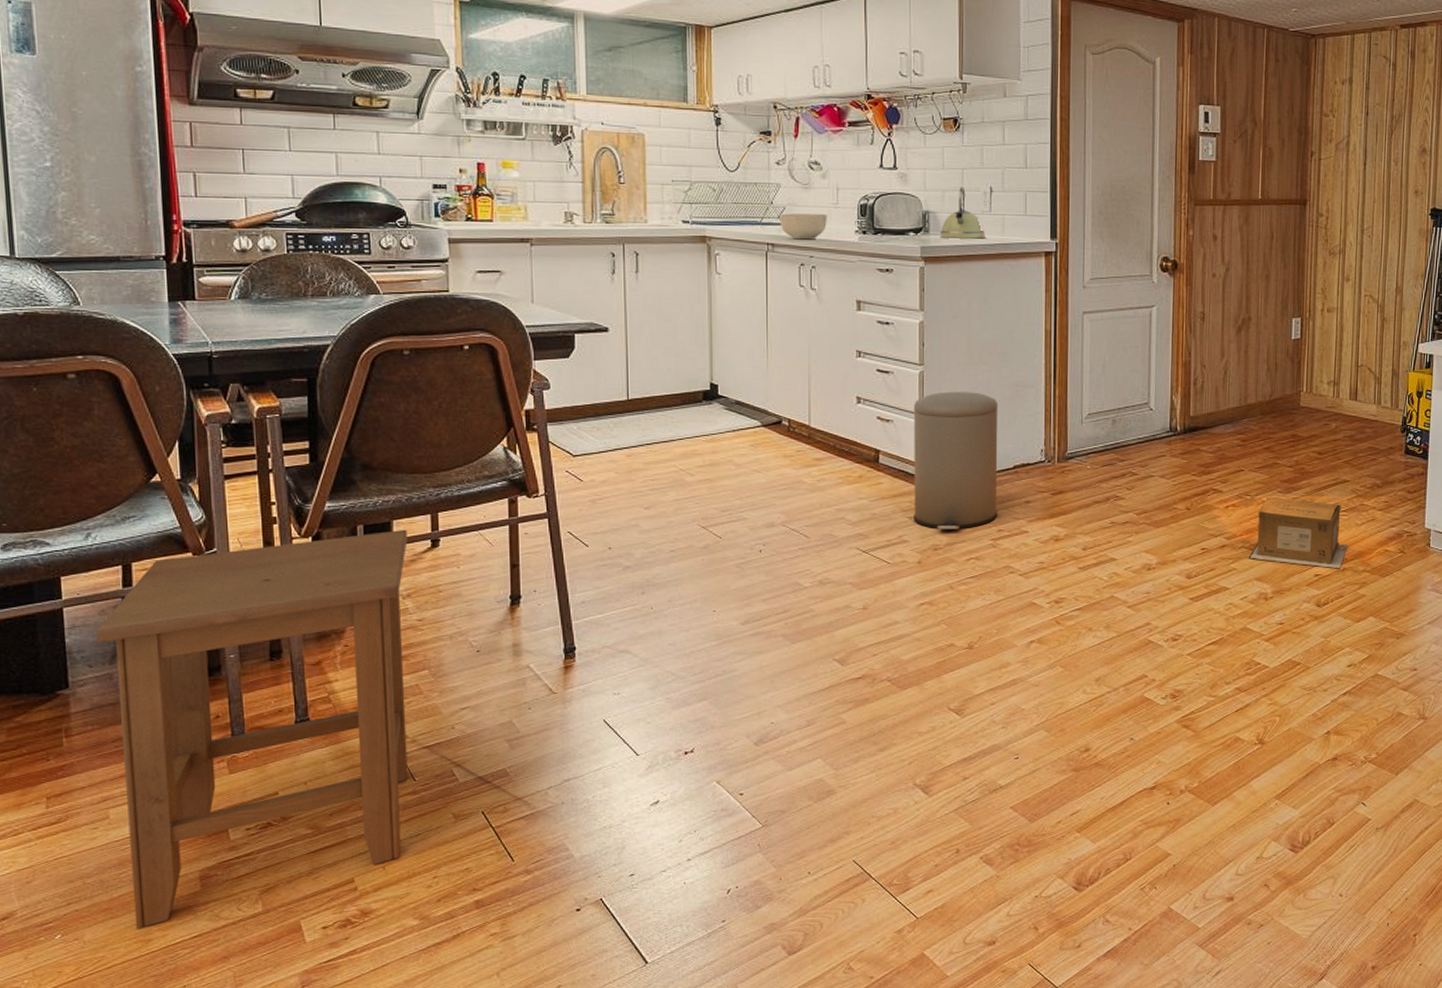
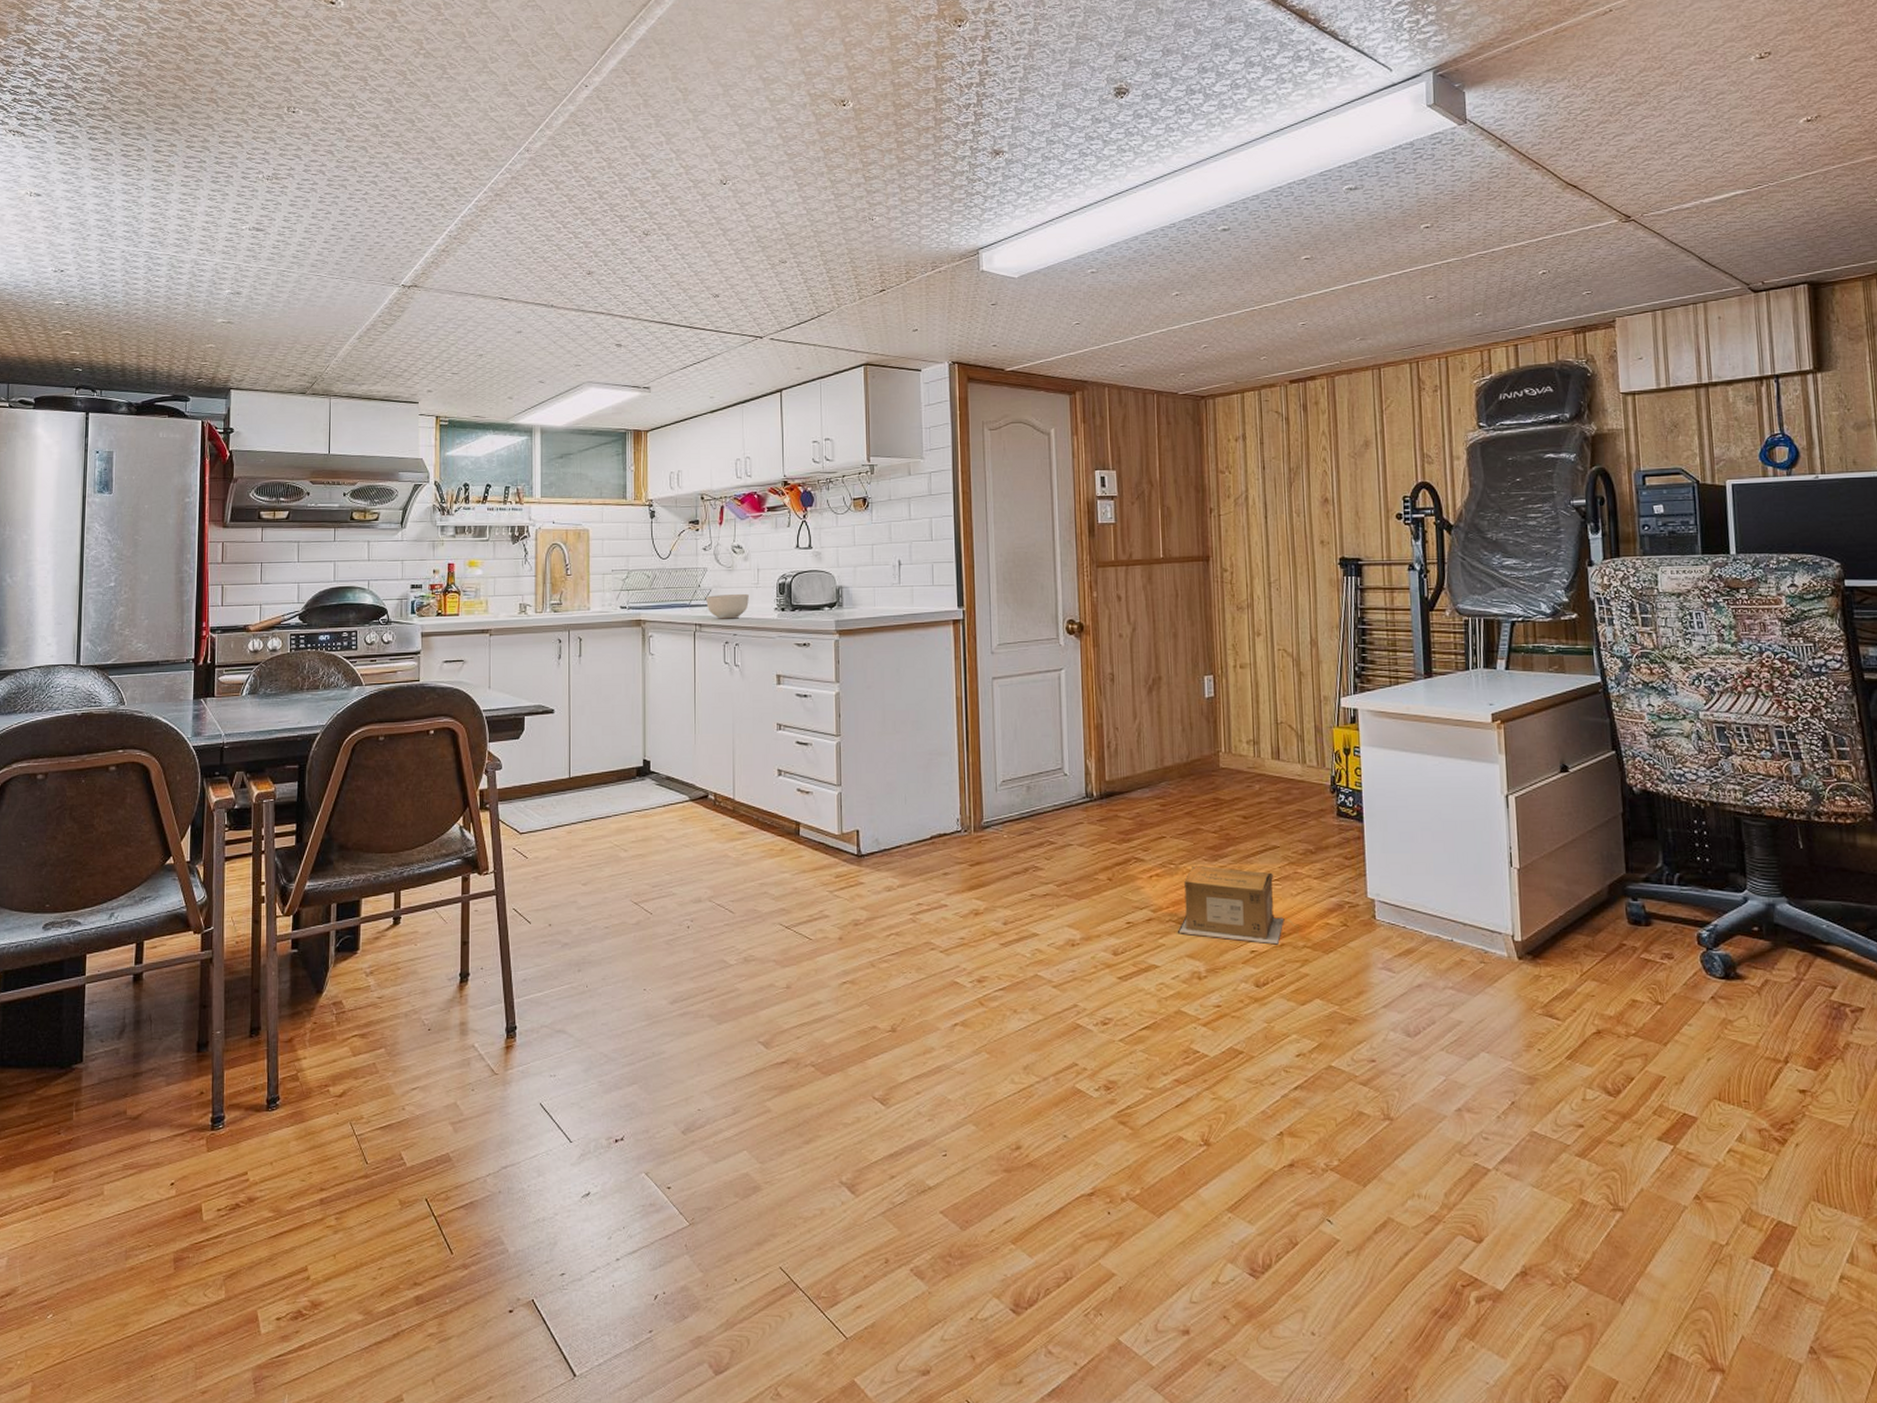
stool: present [96,529,408,928] -> none [109,907,373,1311]
pedal bin: present [913,391,999,531] -> none [831,761,916,905]
kettle: present [940,186,986,240] -> none [853,561,896,612]

